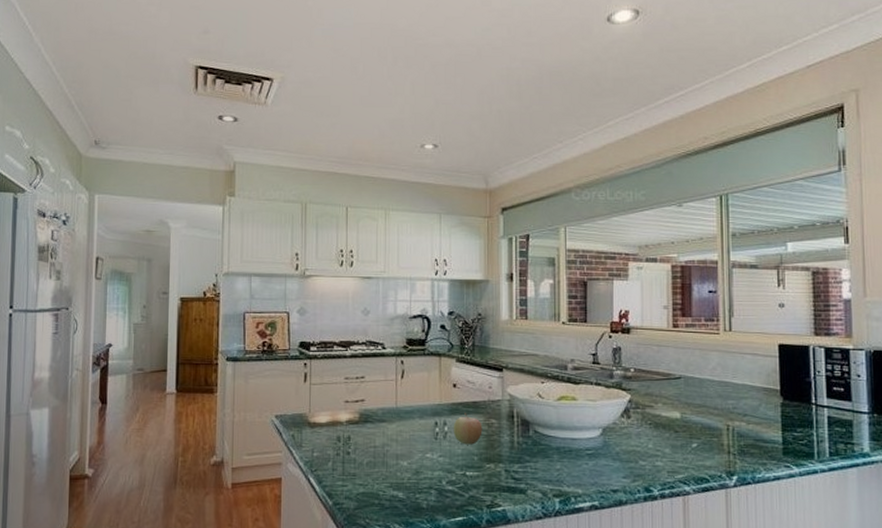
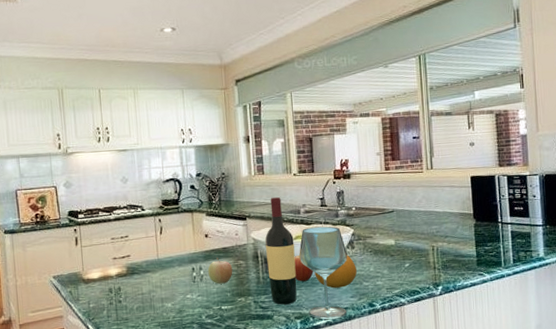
wine bottle: none [524,347,558,478] -> present [265,196,297,305]
fruit: none [556,420,579,452] -> present [294,255,313,282]
wine glass: none [563,388,622,503] -> present [299,226,348,320]
fruit: none [580,425,632,465] -> present [314,255,357,288]

